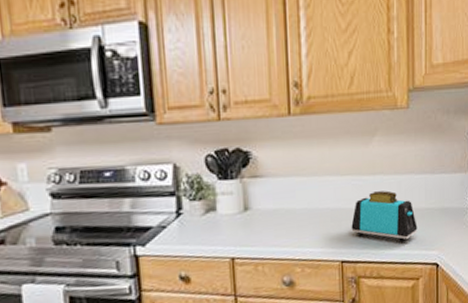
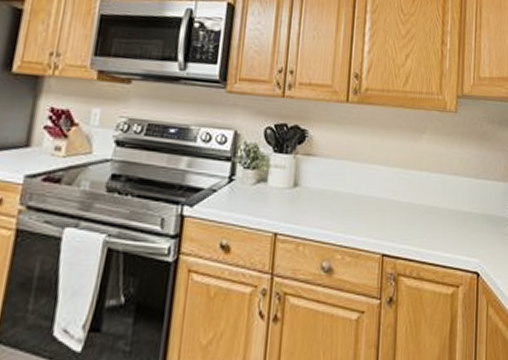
toaster: present [351,190,418,244] -> none [395,187,460,246]

